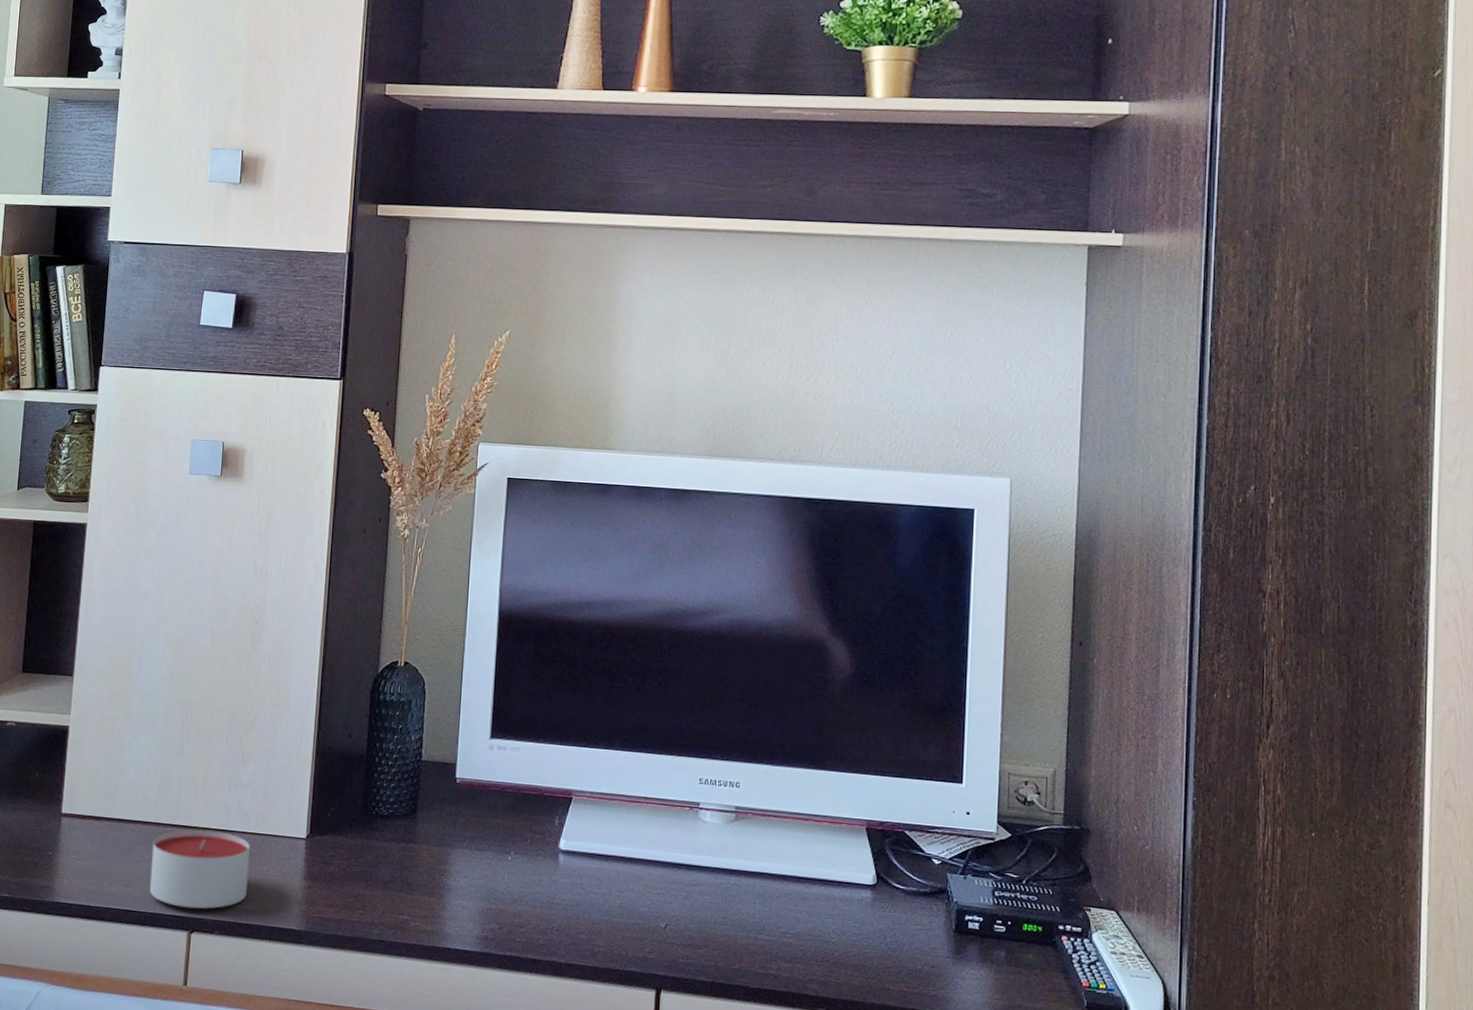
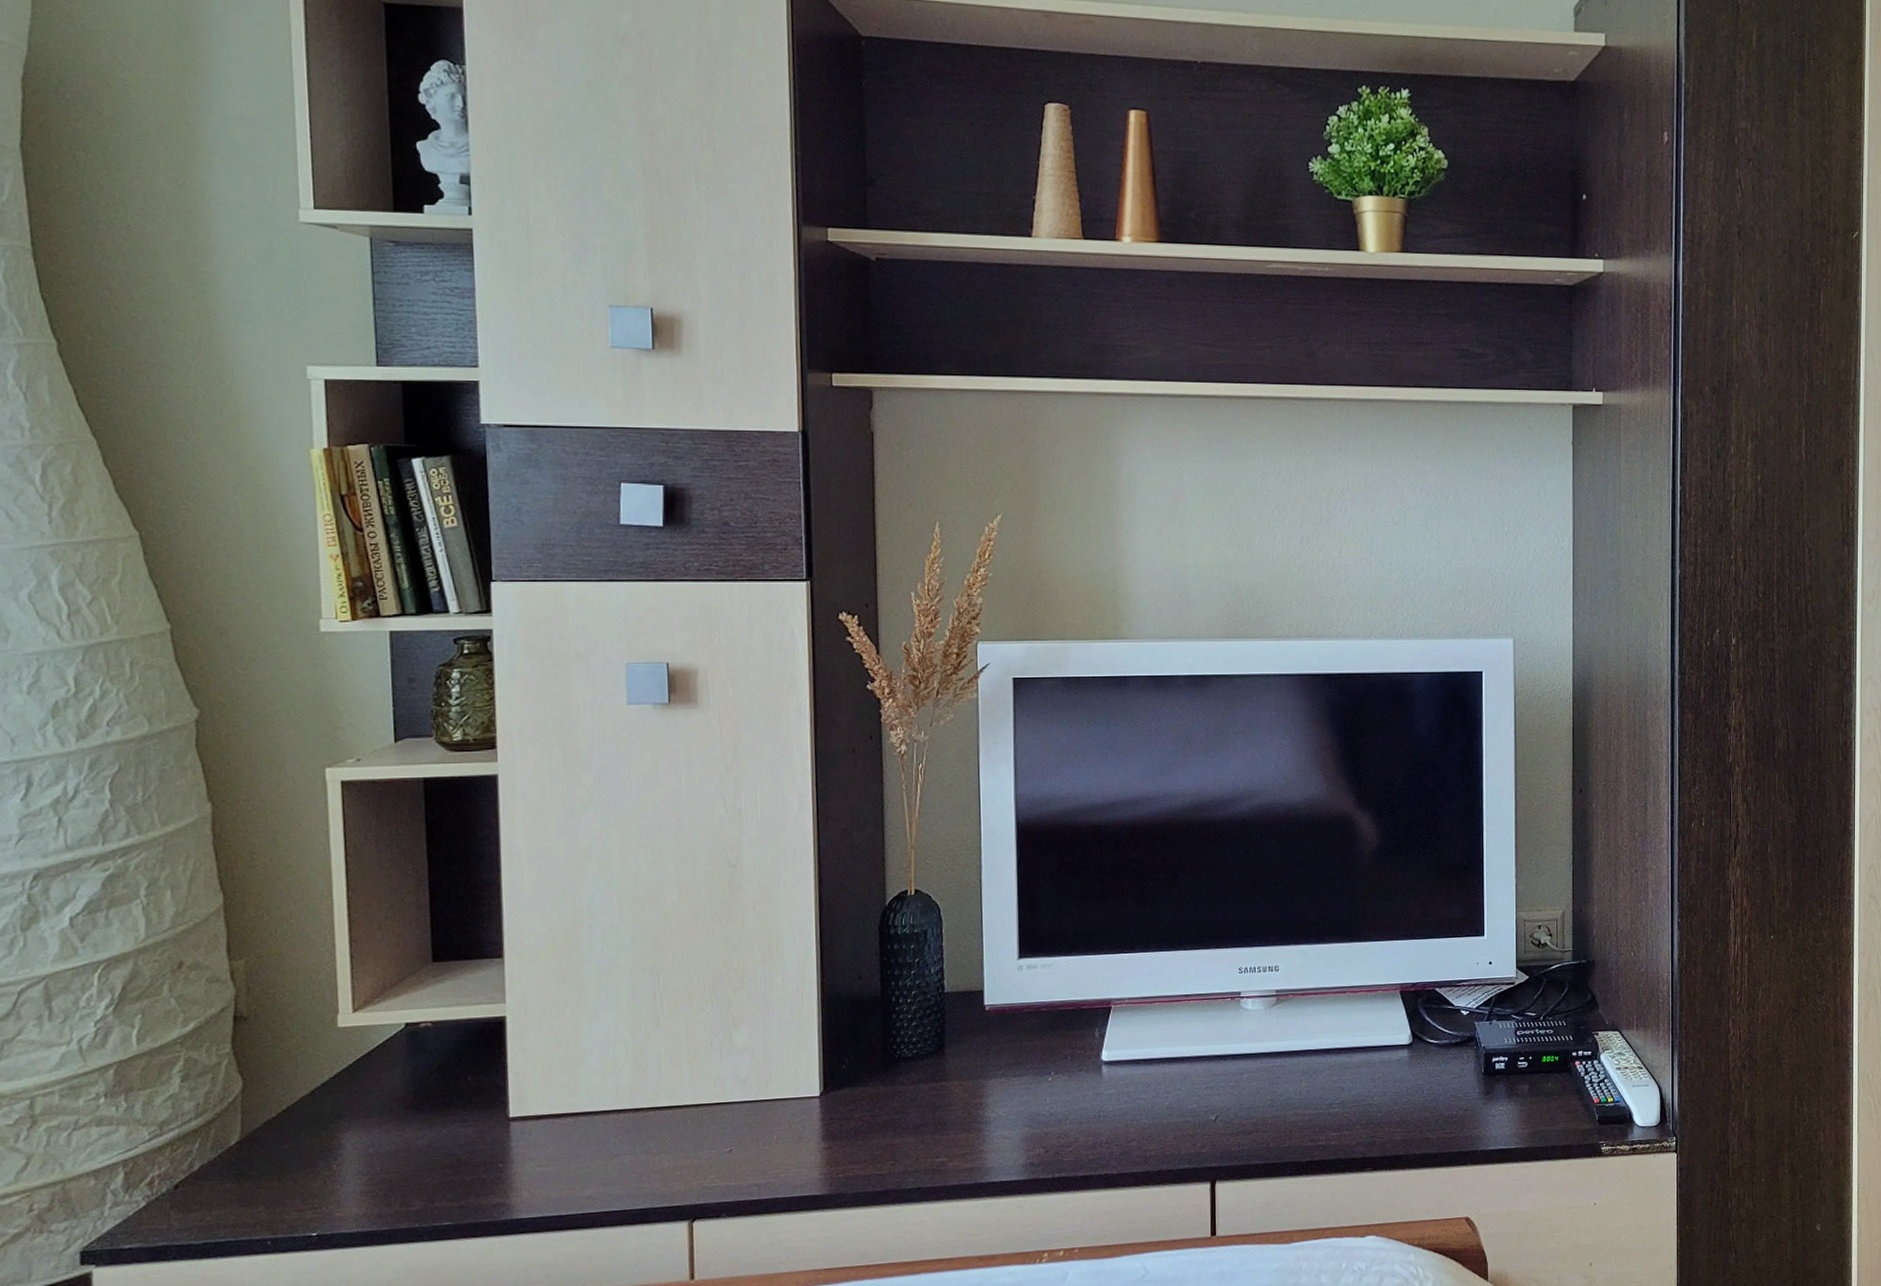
candle: present [149,830,250,909] -> none [632,1105,757,1197]

